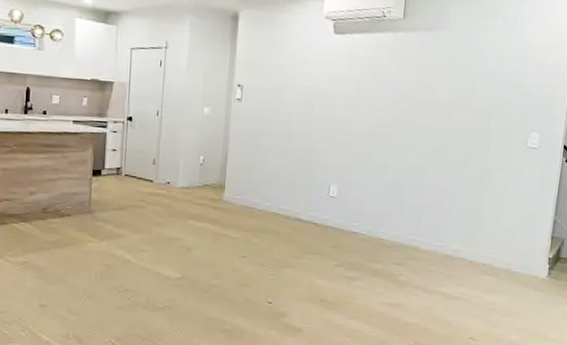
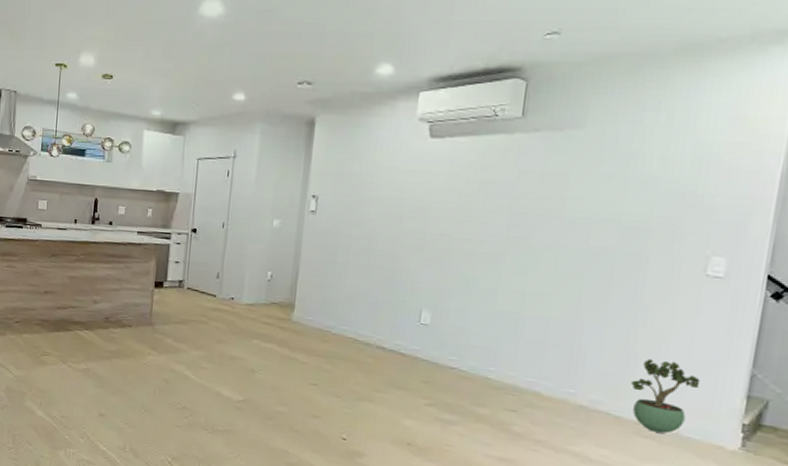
potted plant: none [479,213,524,270] -> present [630,358,701,434]

